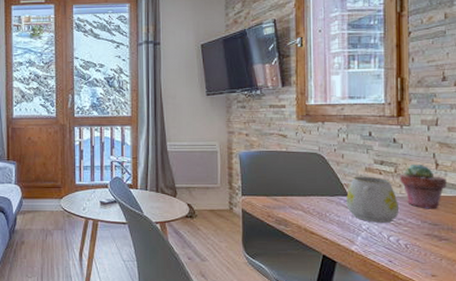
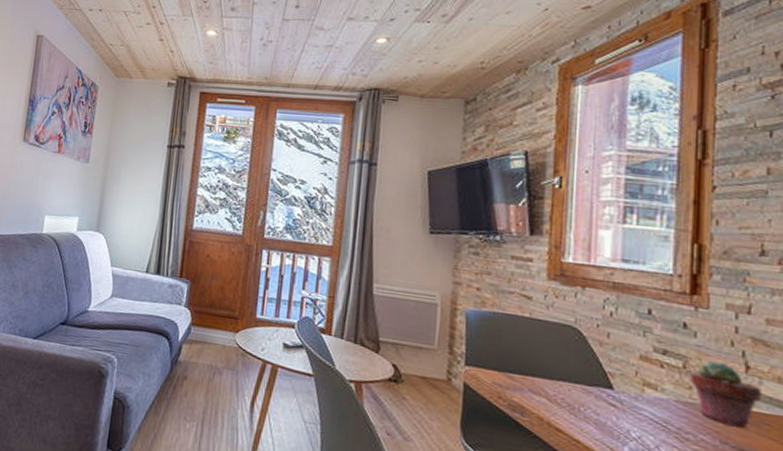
mug: present [346,176,400,223] -> none [610,364,688,436]

